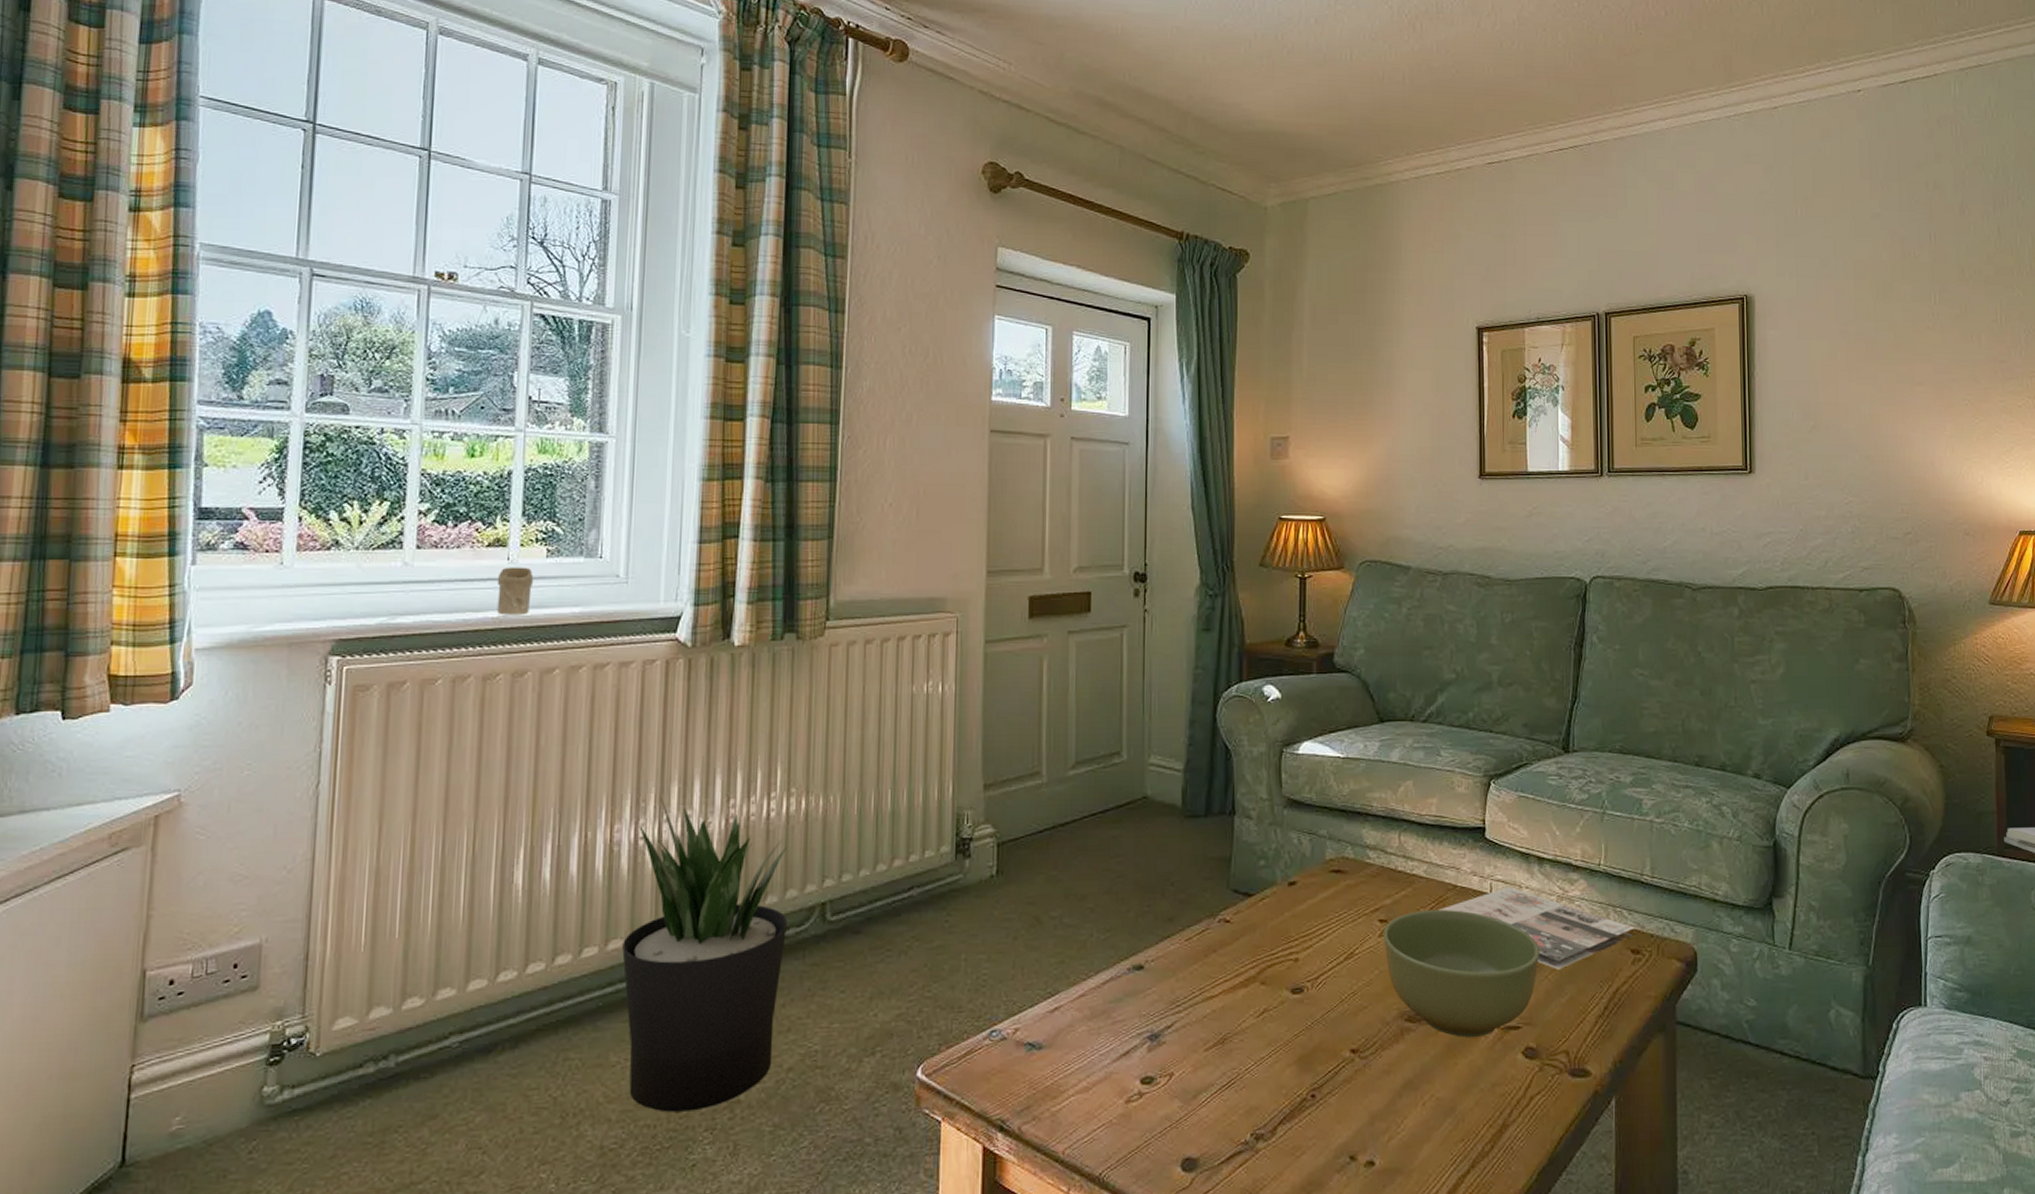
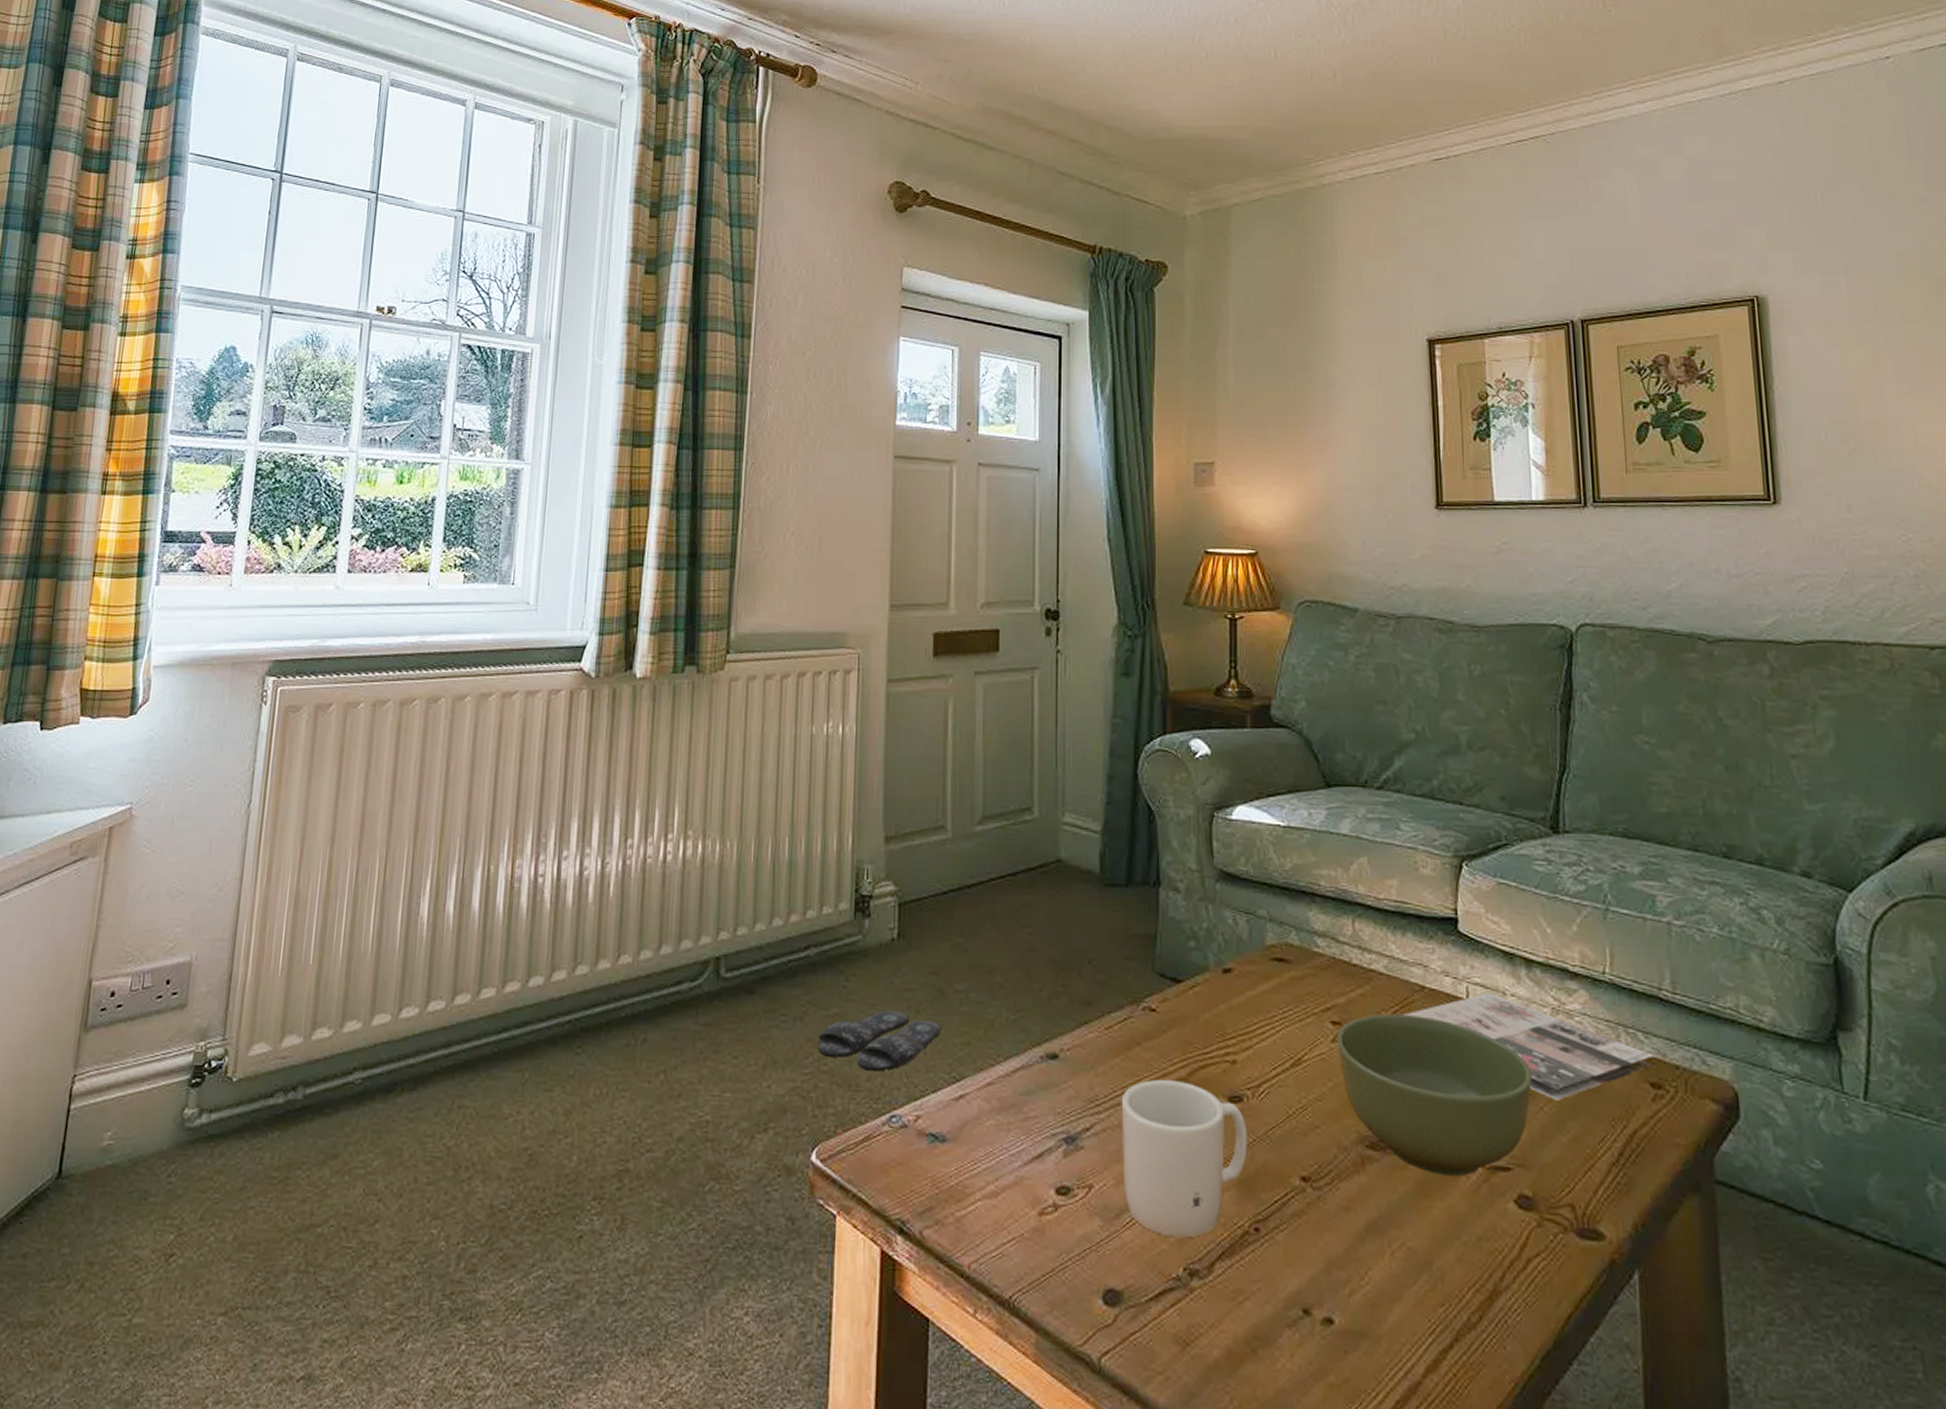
candle: present [497,567,534,615] -> none [416,592,451,641]
planter: present [622,798,788,1112] -> none [518,834,682,1176]
slippers: none [922,938,1037,993] -> present [818,1009,941,1071]
mug: none [1198,978,1307,1110] -> present [1121,1079,1248,1239]

